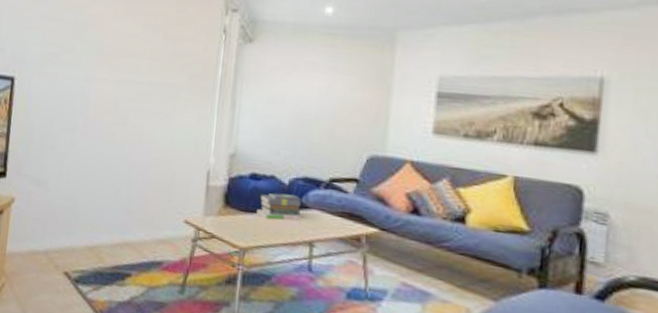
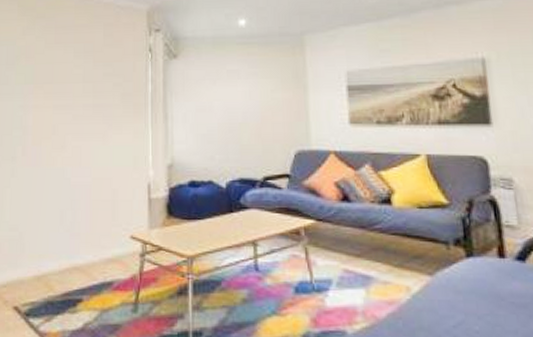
books: present [256,193,302,221] -> none [199,197,241,224]

